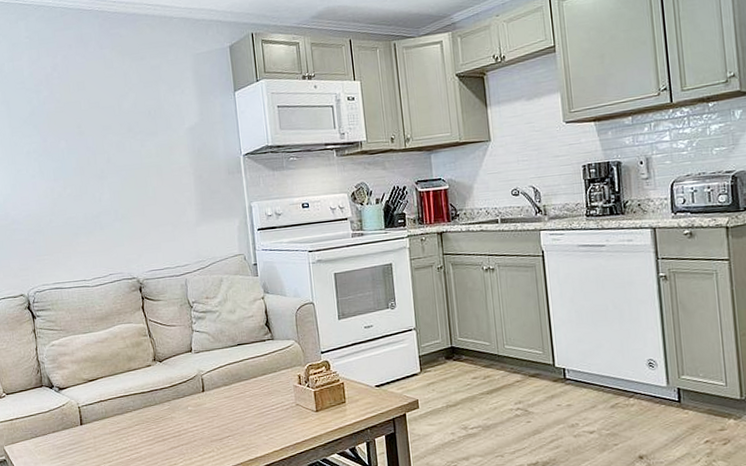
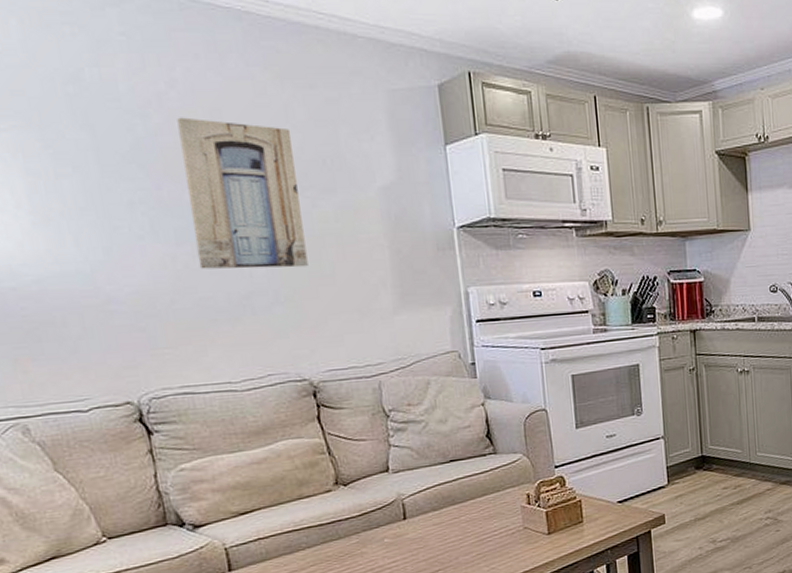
wall art: none [57,89,138,197] -> present [177,117,308,269]

